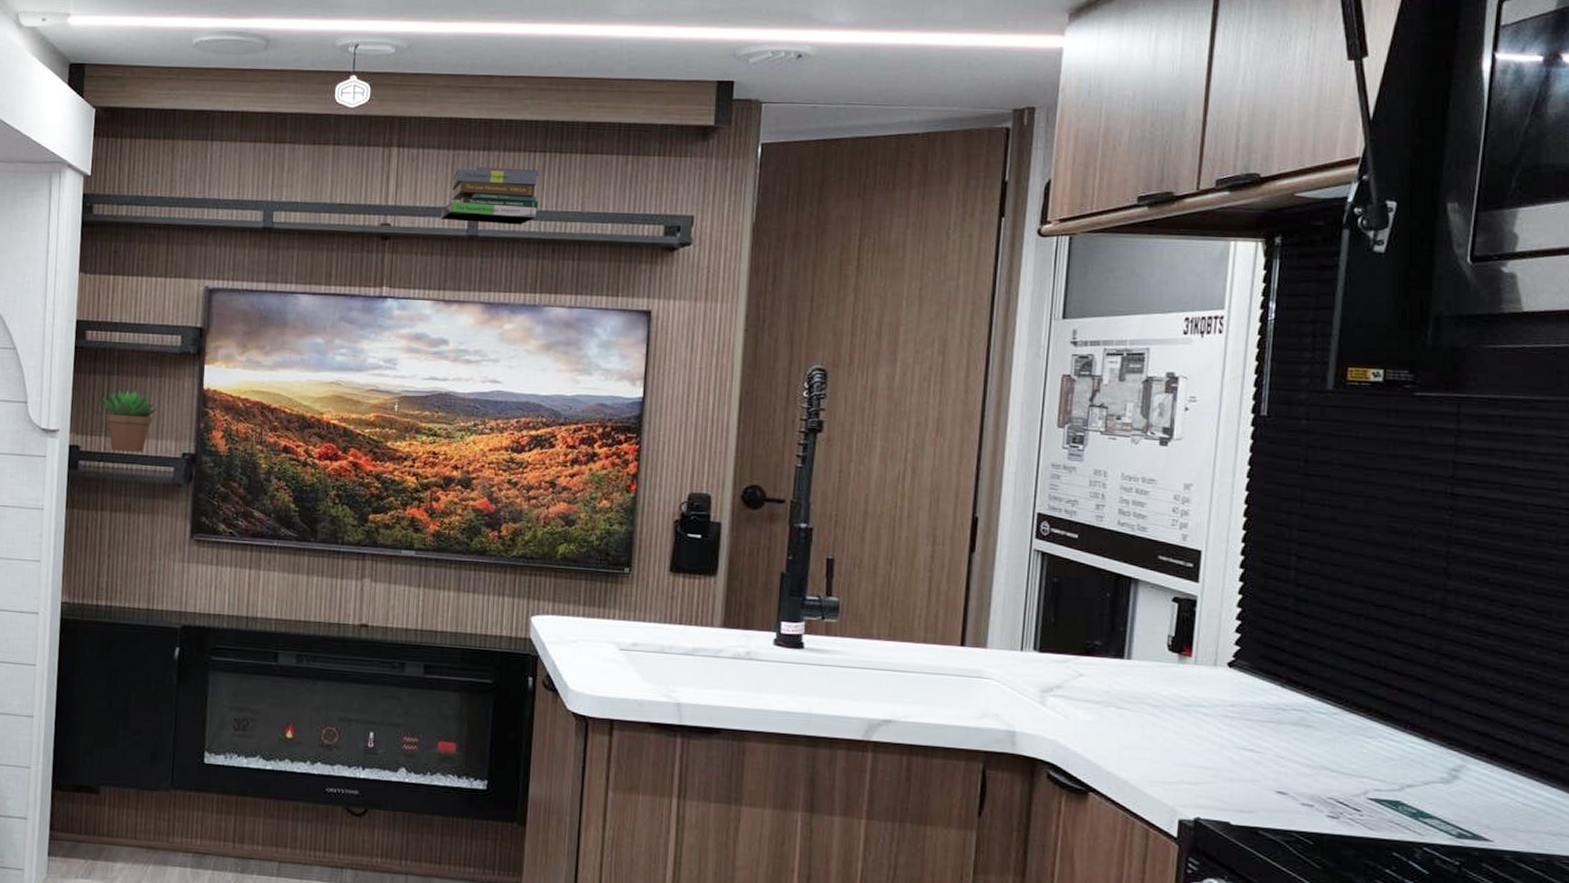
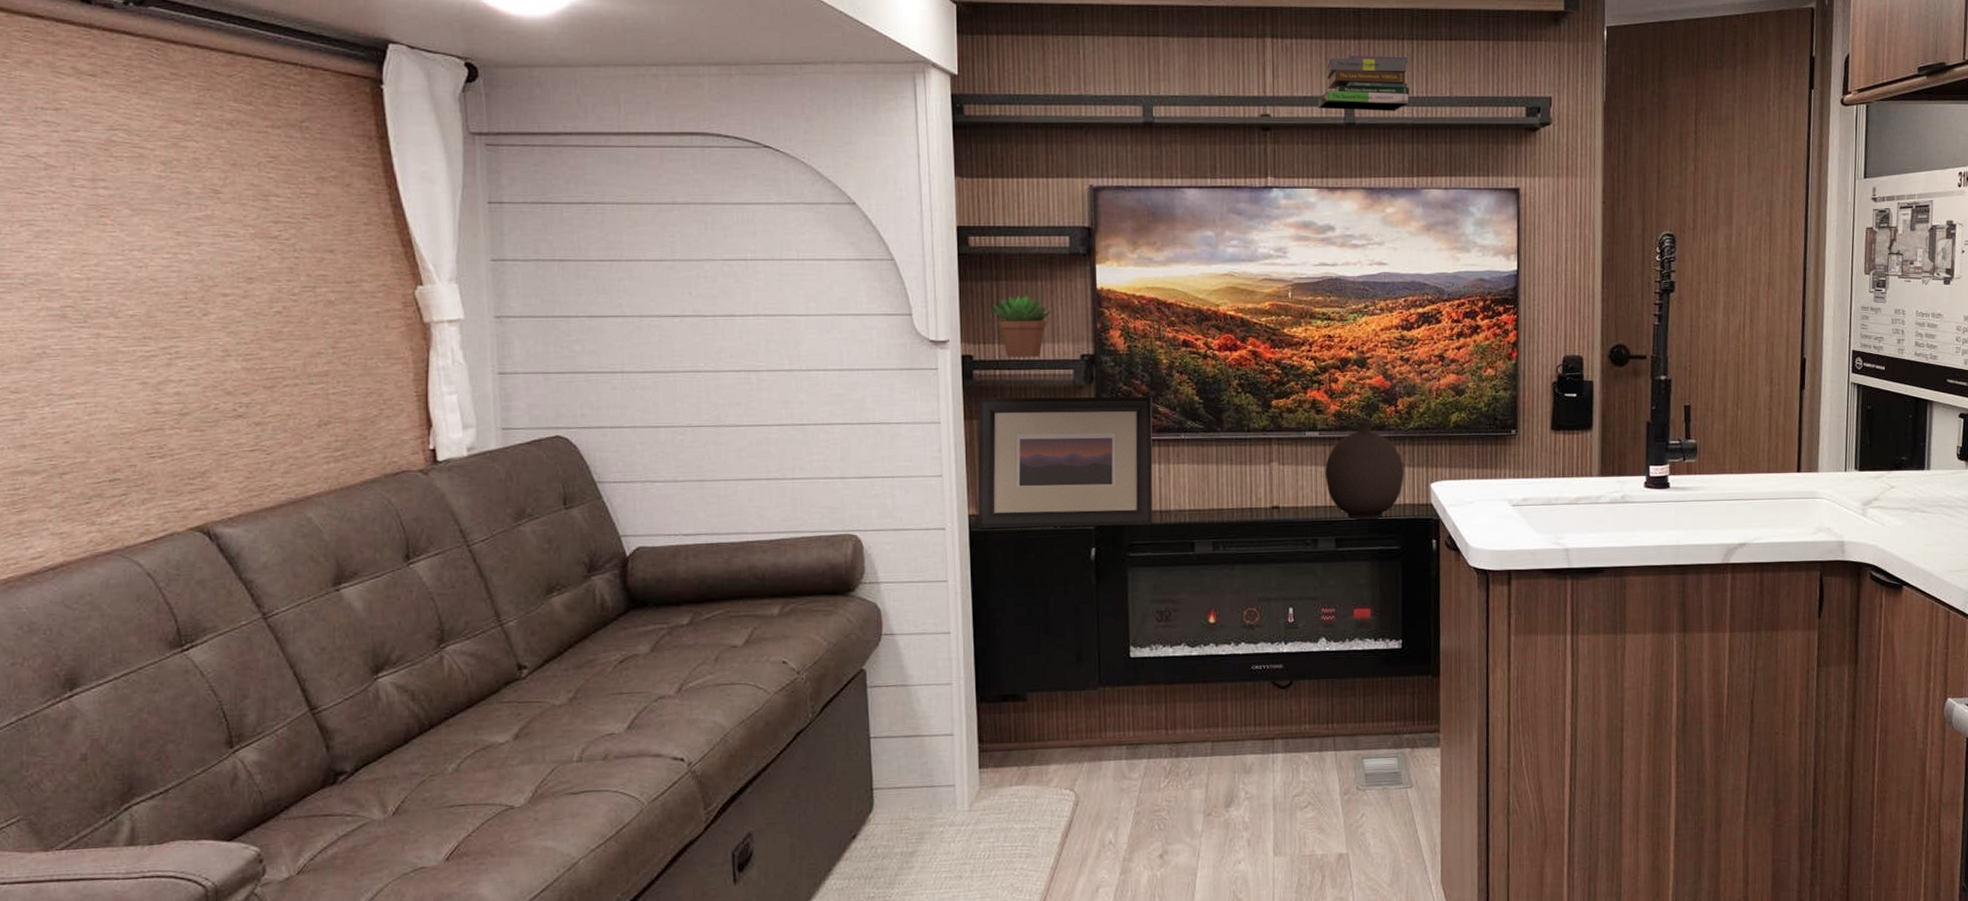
picture frame: none [68,488,249,631] -> present [977,396,1153,529]
decorative vase: none [418,542,504,649] -> present [1325,420,1404,521]

